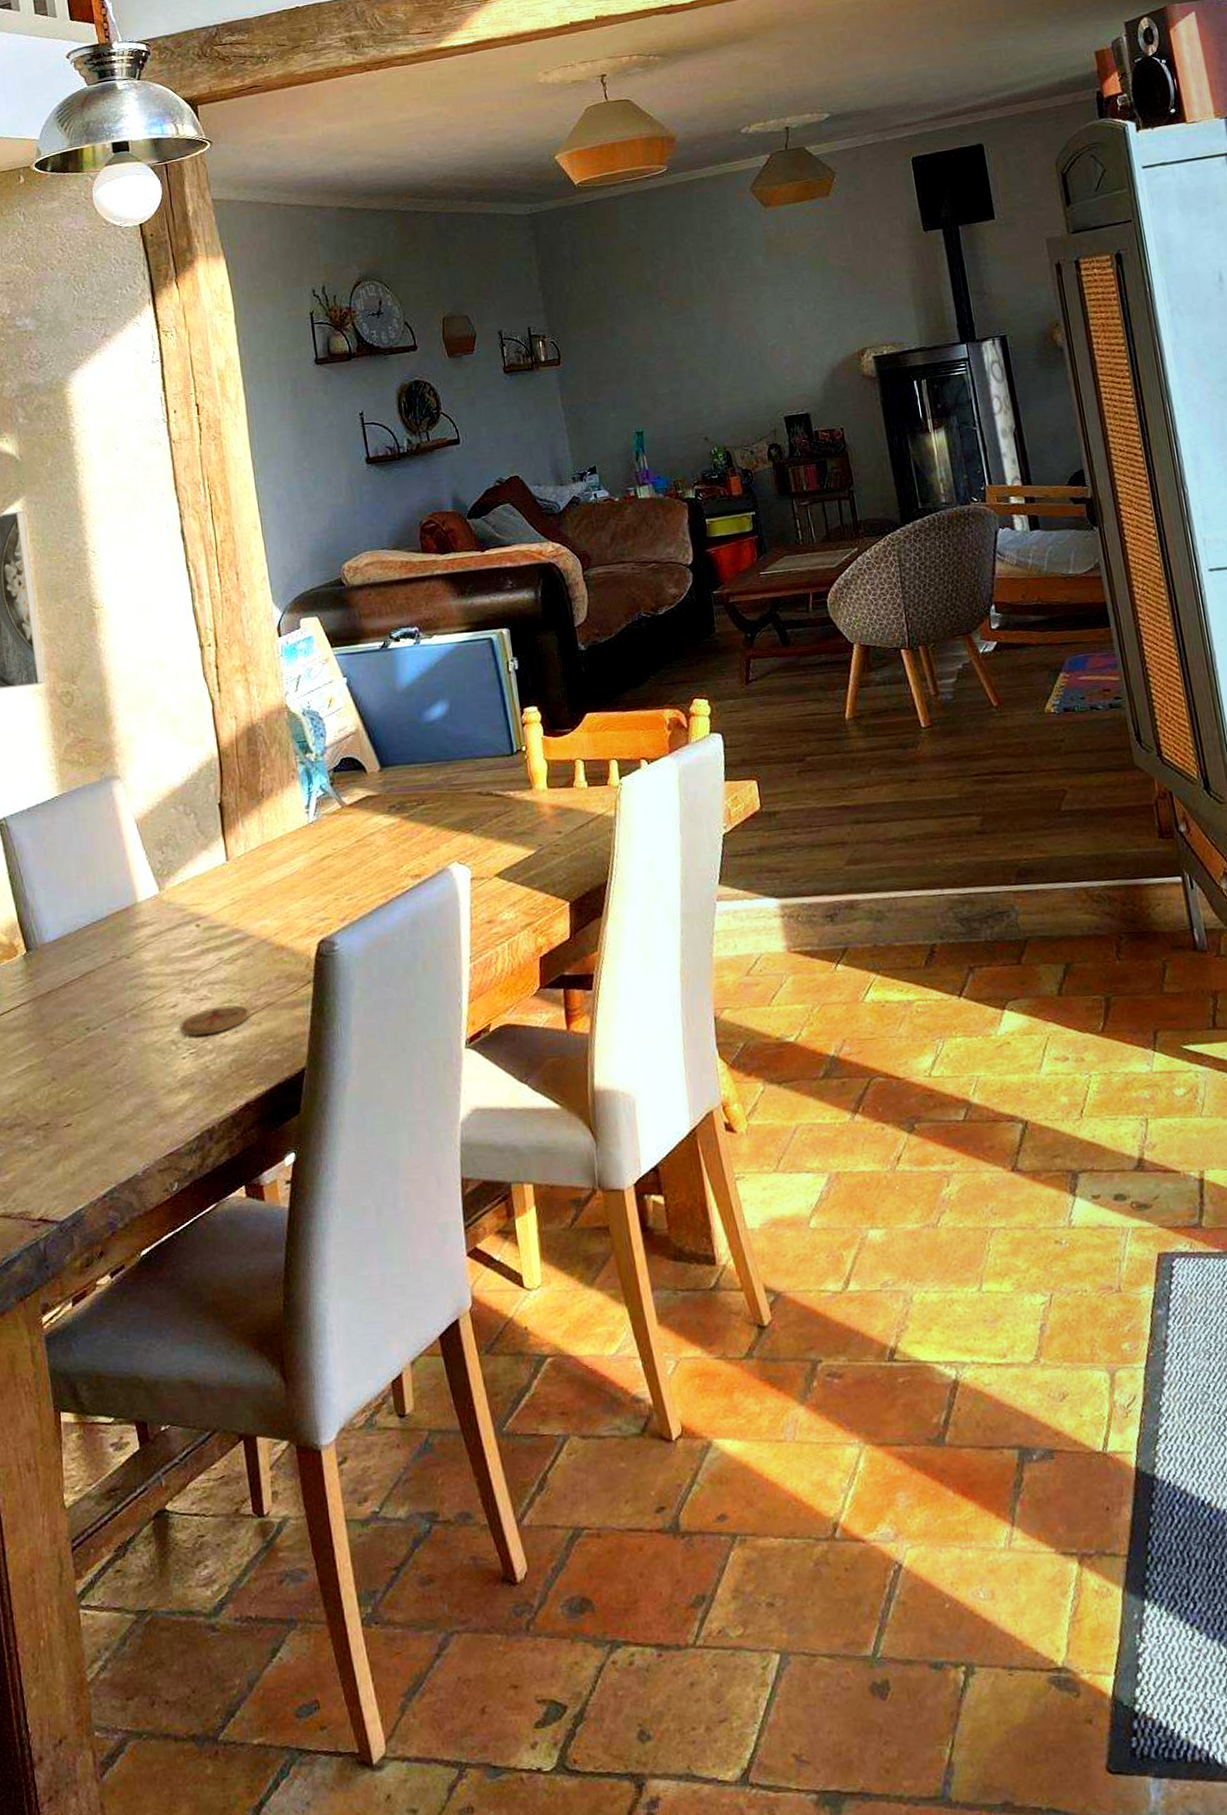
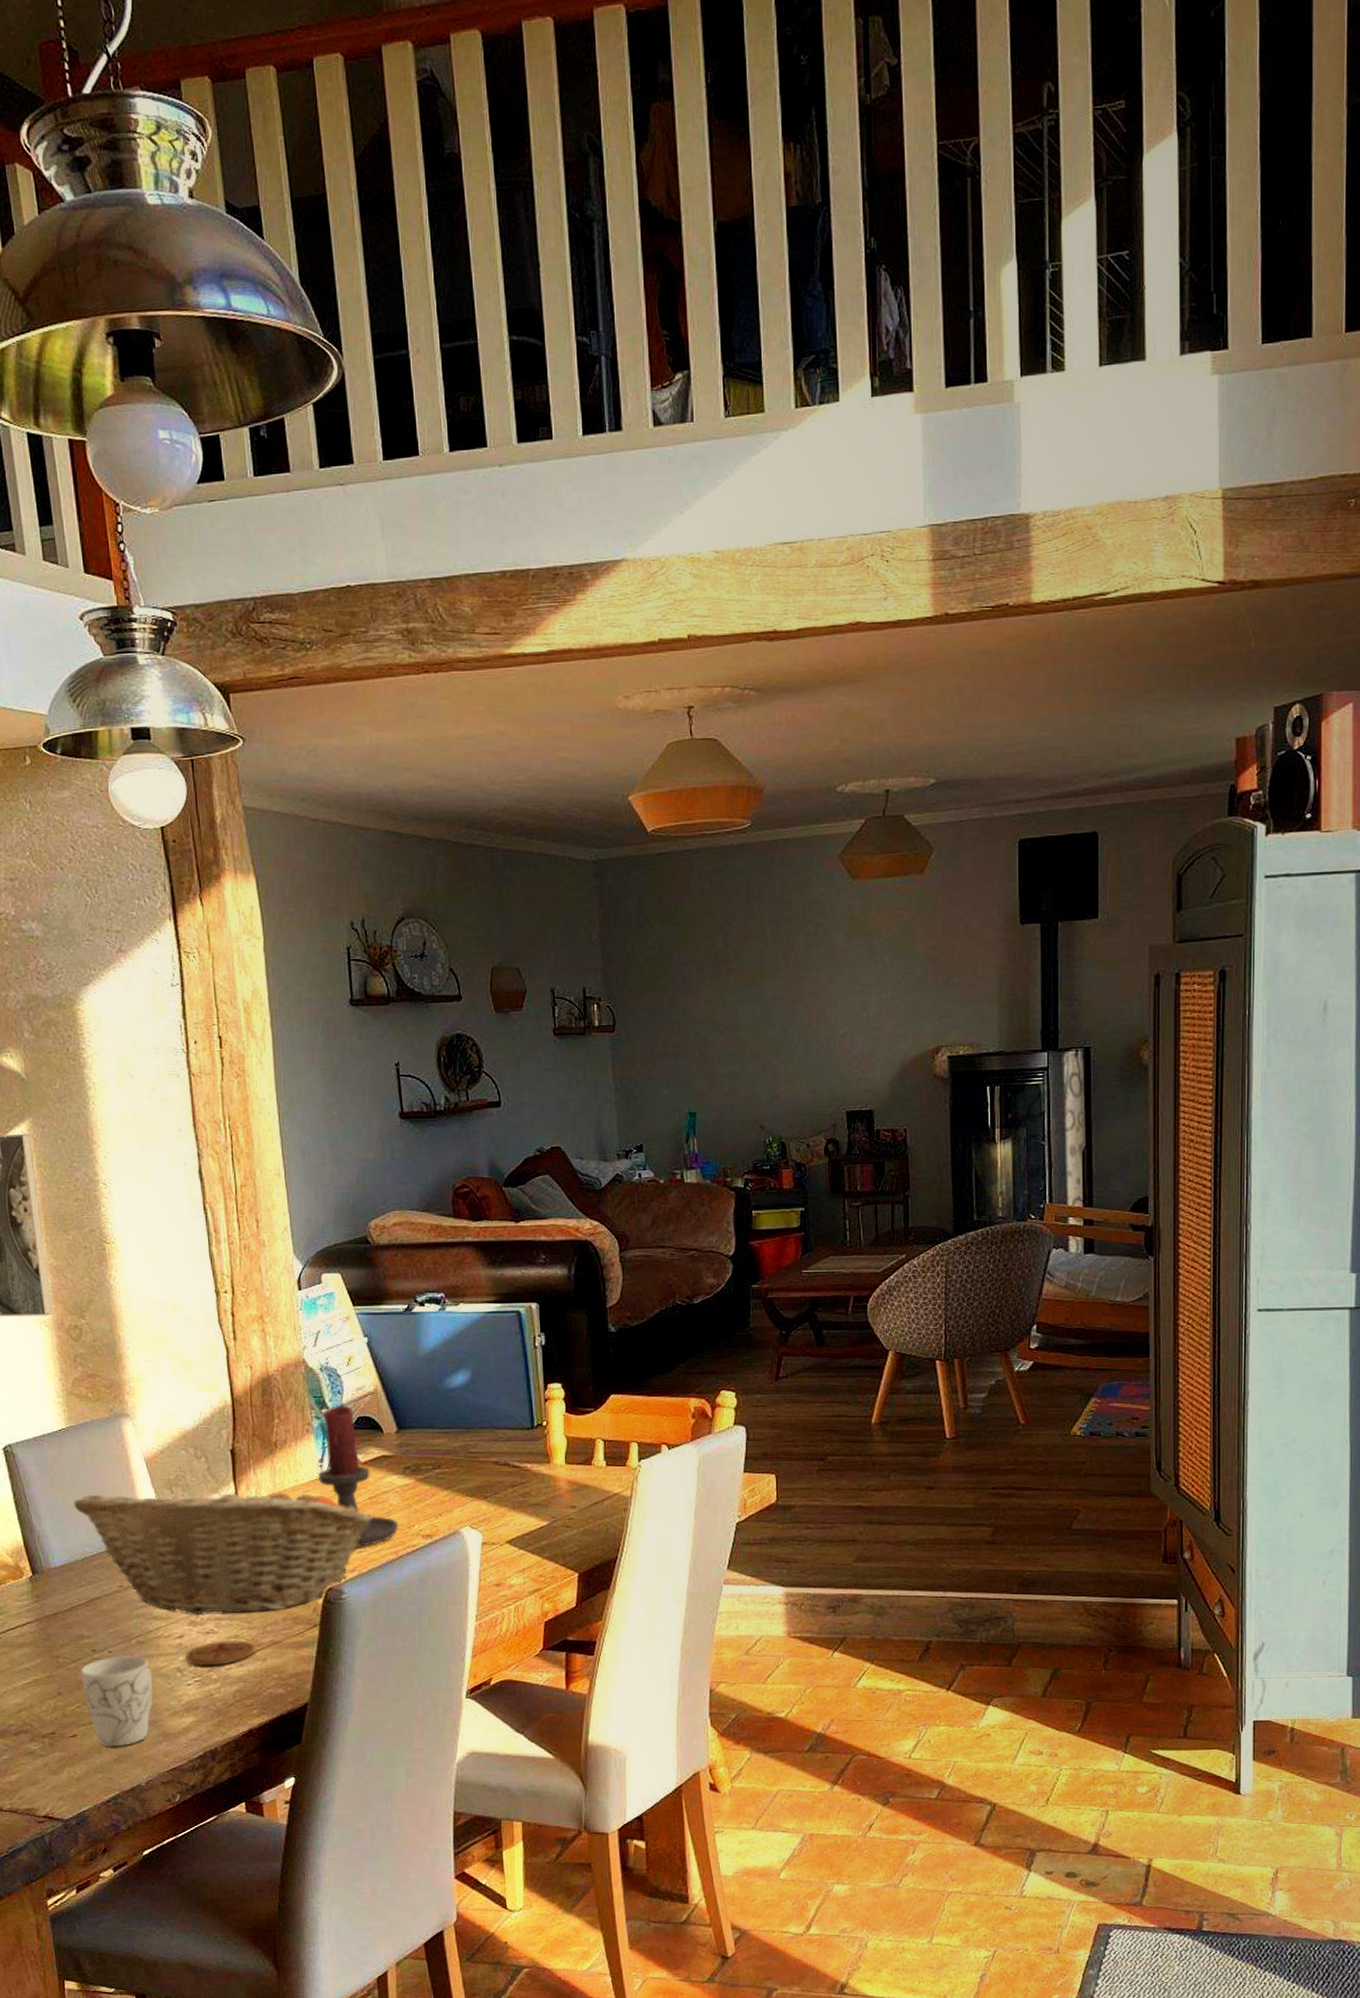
fruit basket: none [66,834,362,981] -> present [74,1480,374,1614]
mug: none [75,1030,148,1134] -> present [81,1655,153,1747]
candle holder: none [304,747,388,894] -> present [317,1405,399,1547]

